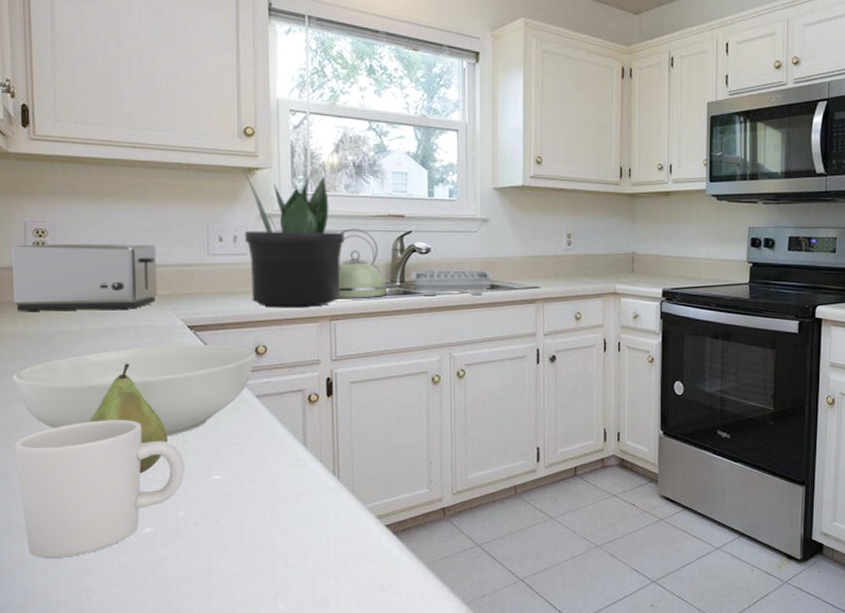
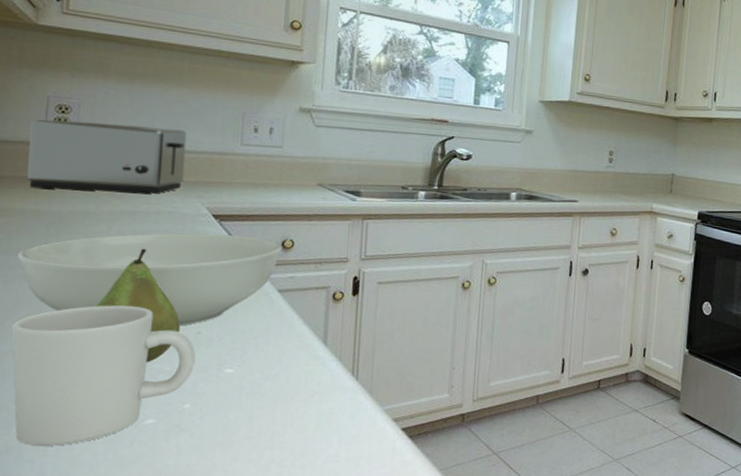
planter: present [242,167,344,308] -> none [281,59,385,205]
kettle: present [338,228,389,298] -> none [373,129,426,200]
dish rack: present [410,270,494,297] -> none [448,176,534,205]

